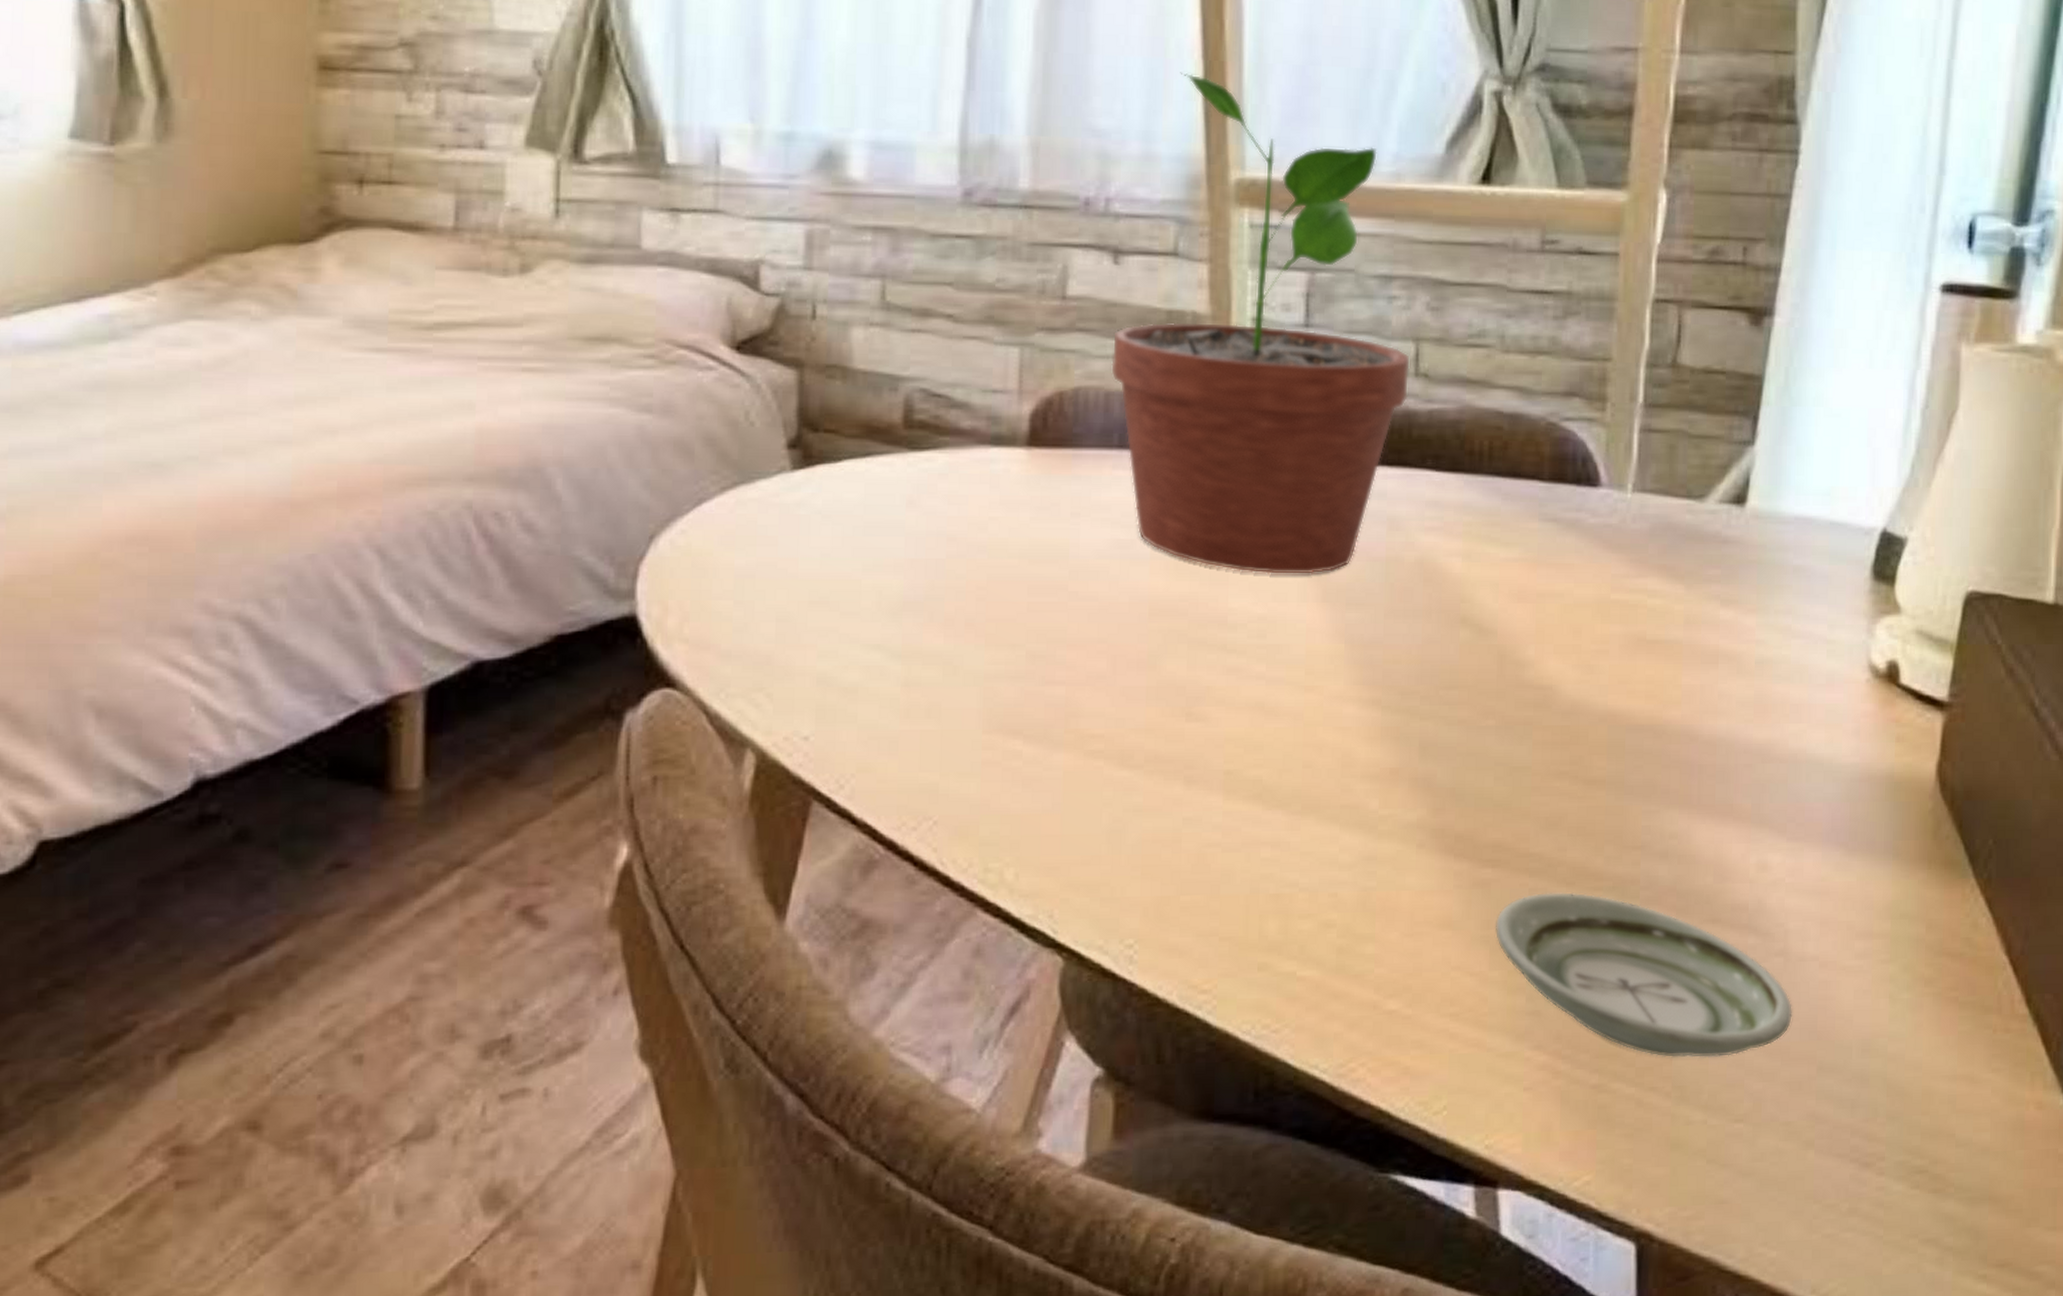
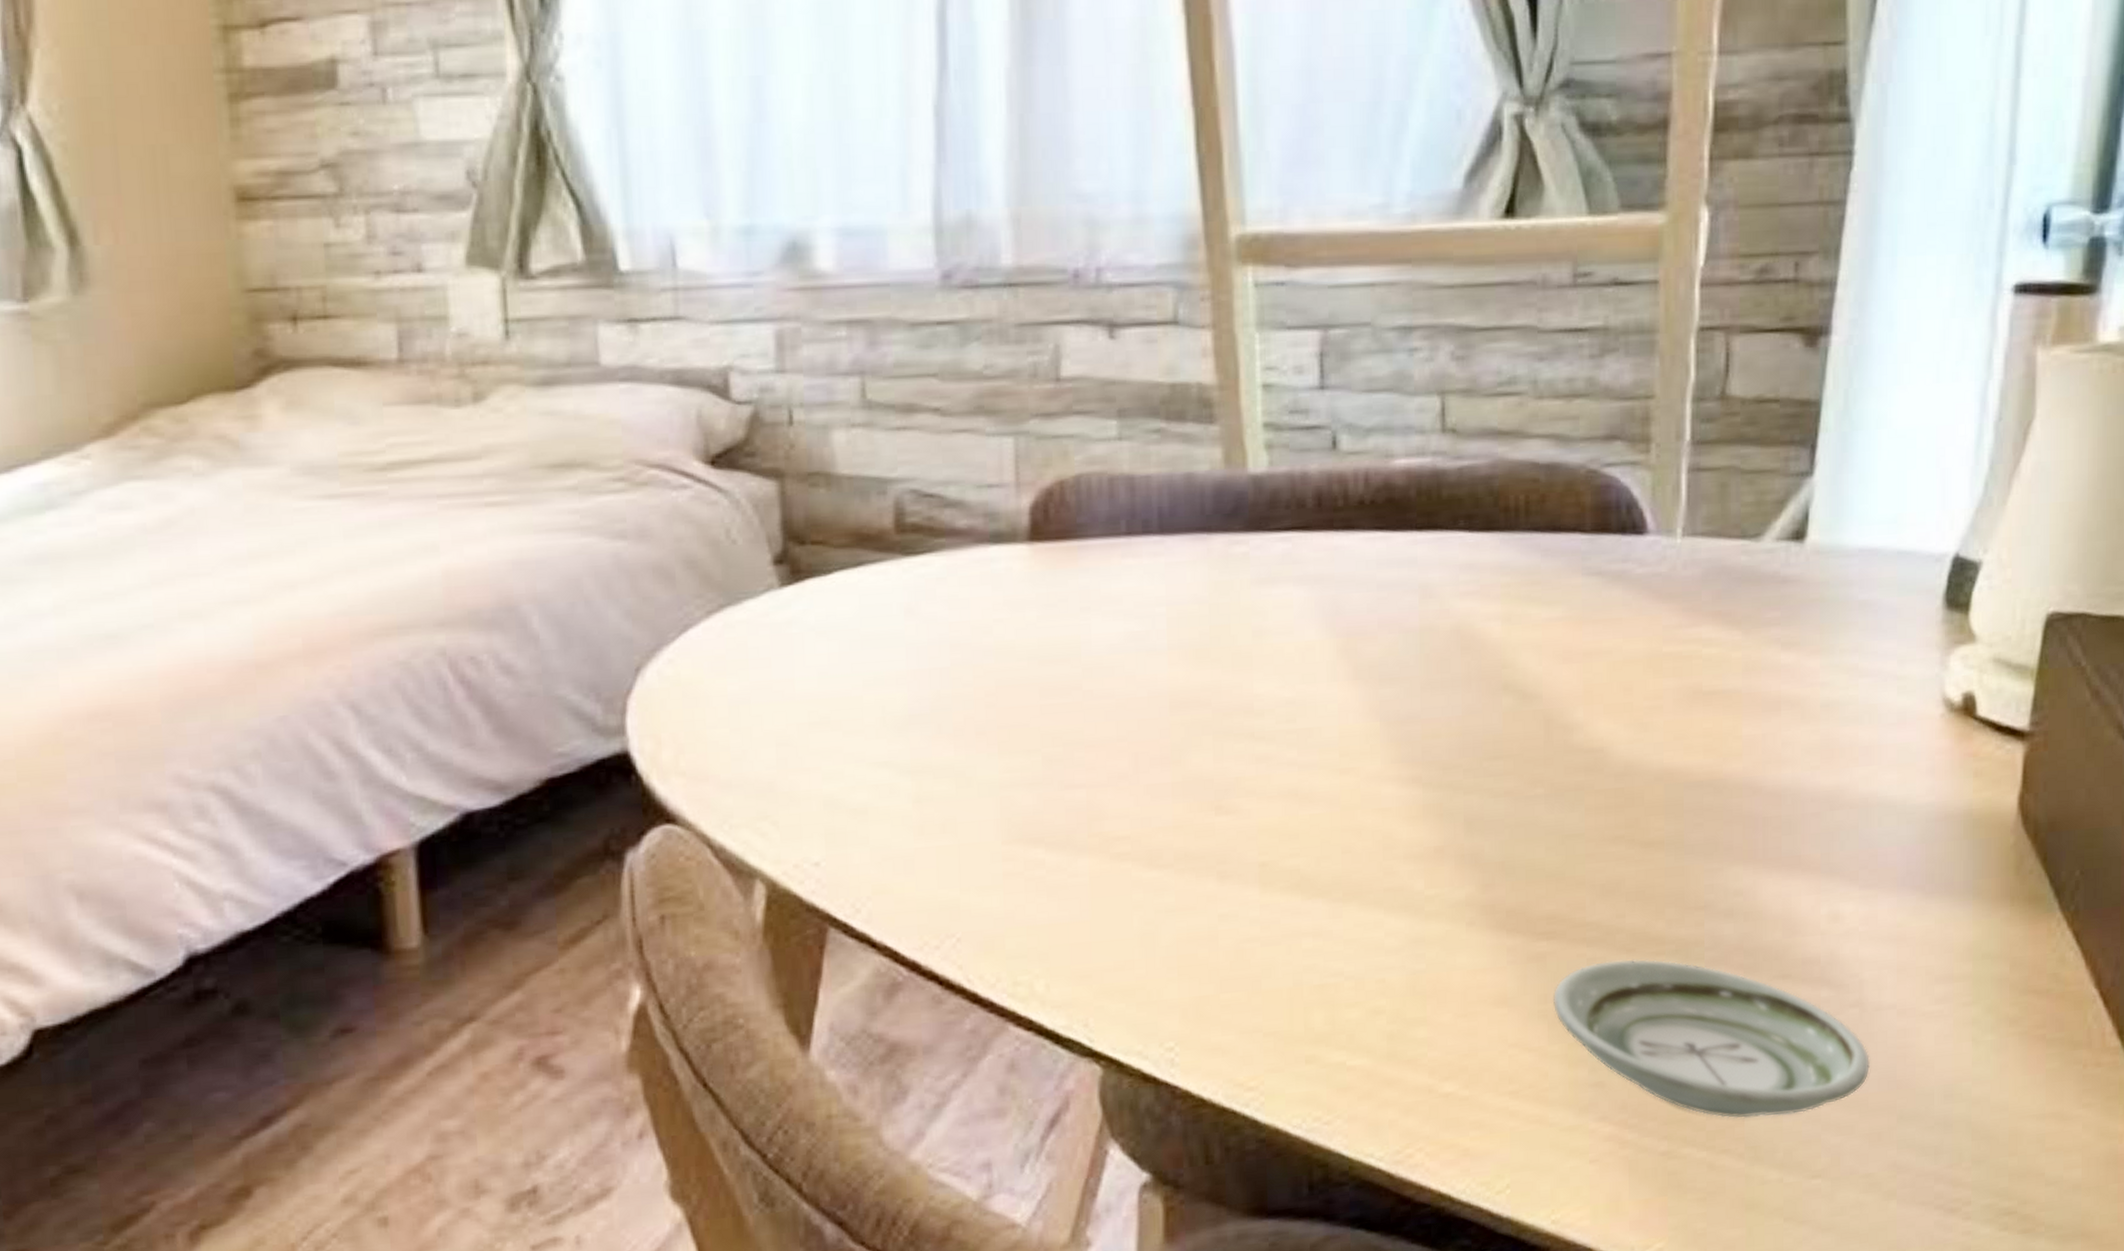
potted plant: present [1111,72,1410,575] -> none [1113,123,1436,656]

